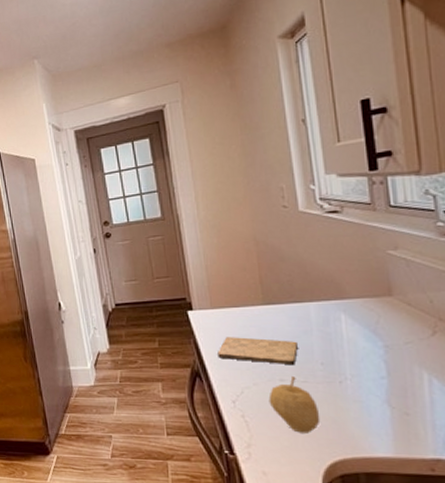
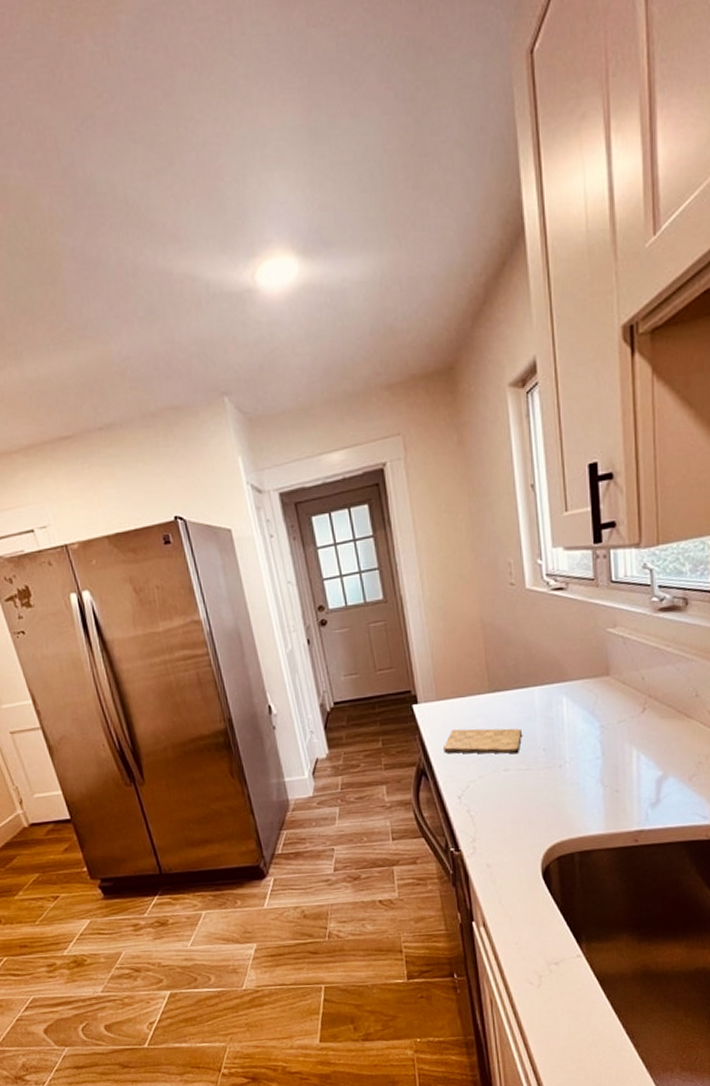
fruit: present [268,375,321,433] -> none [493,764,541,821]

